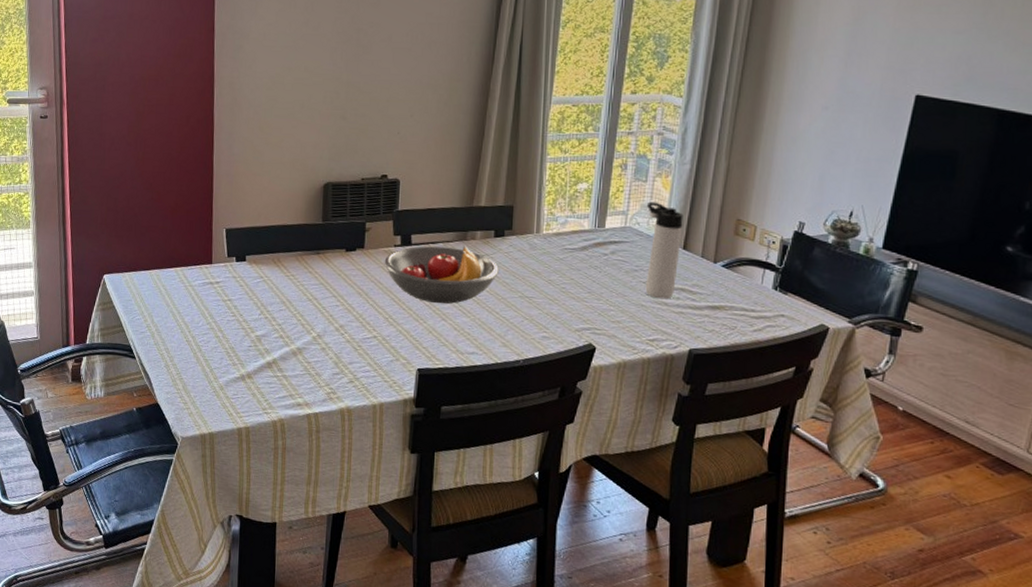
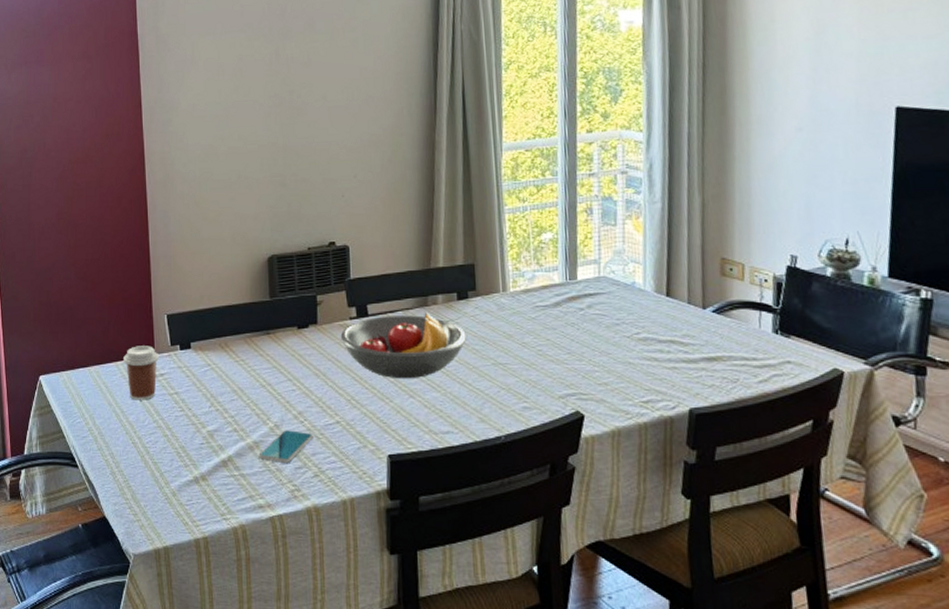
coffee cup: none [183,255,216,304] -> present [123,346,159,400]
smartphone: none [301,340,352,369] -> present [258,430,313,463]
thermos bottle: present [645,201,684,300] -> none [619,246,664,354]

